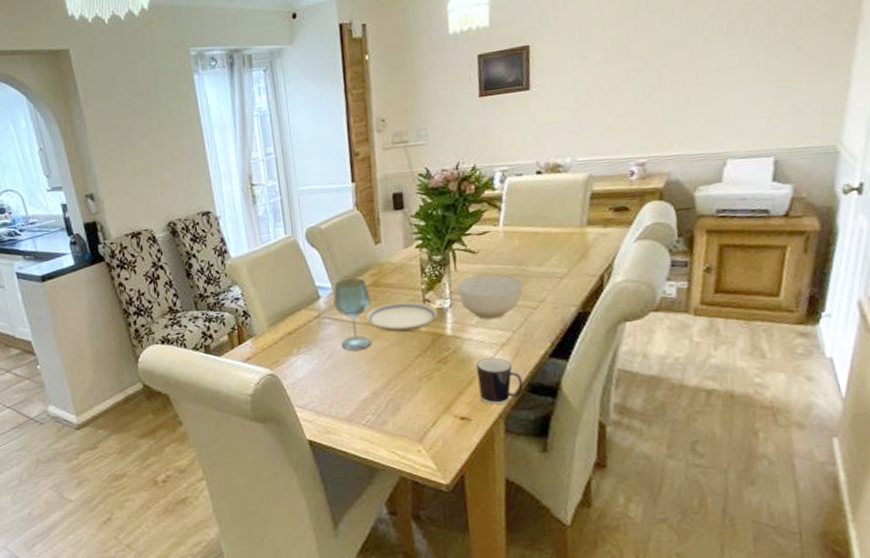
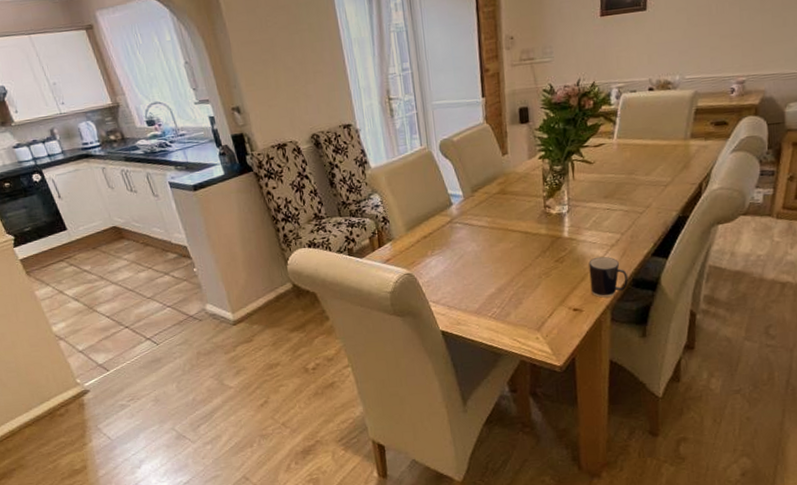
wine glass: present [333,277,371,350] -> none [464,186,498,252]
plate: present [365,301,439,332] -> none [493,207,557,235]
bowl: present [457,274,523,319] -> none [574,183,632,223]

